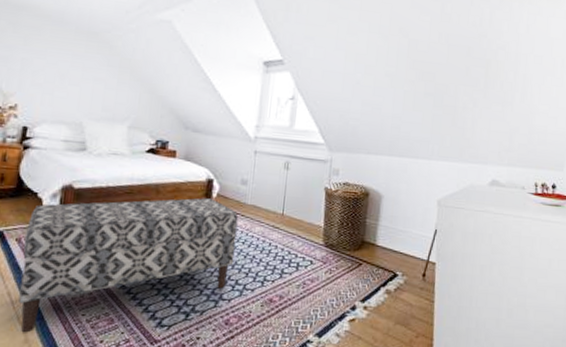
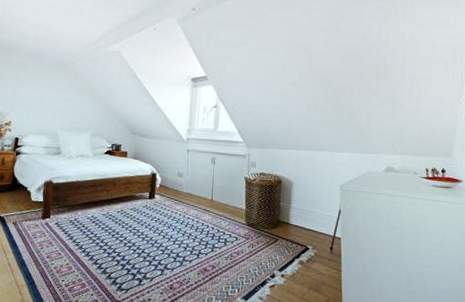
bench: present [18,197,239,333] -> none [16,188,177,294]

